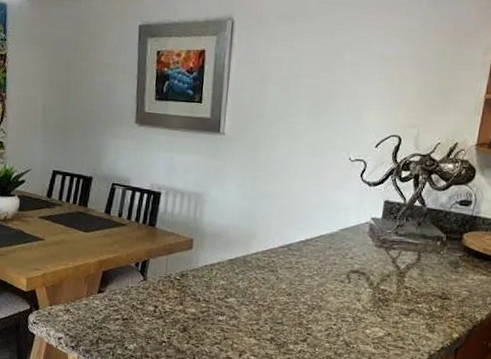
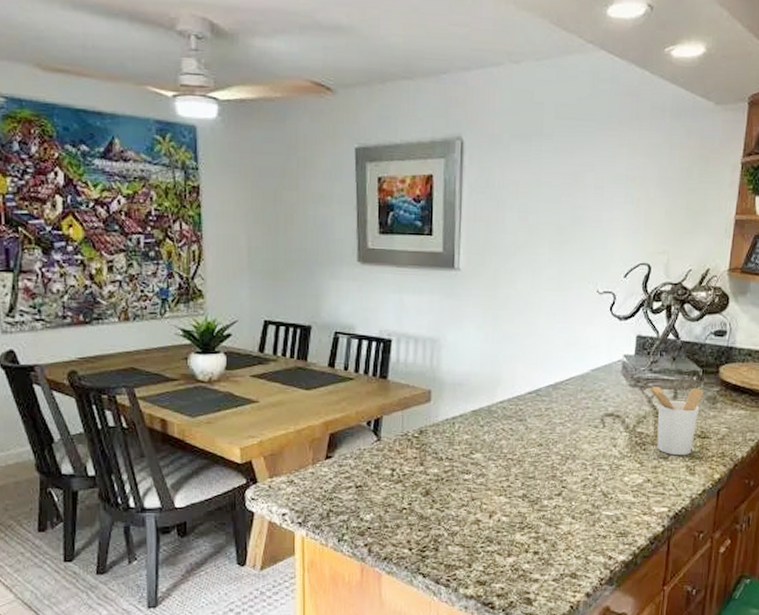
utensil holder: none [393,248,447,314] -> present [648,386,704,456]

